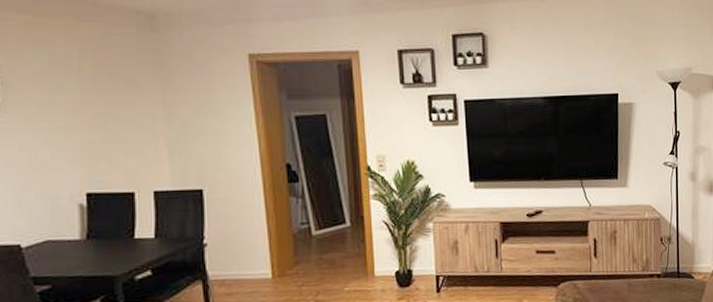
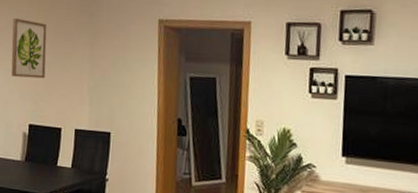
wall art: none [42,63,102,136] -> present [11,18,47,79]

